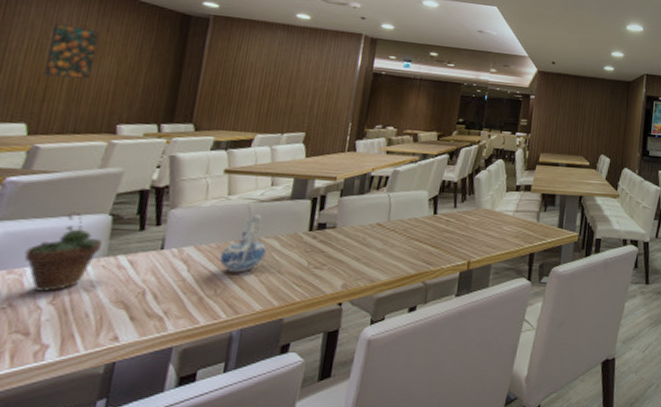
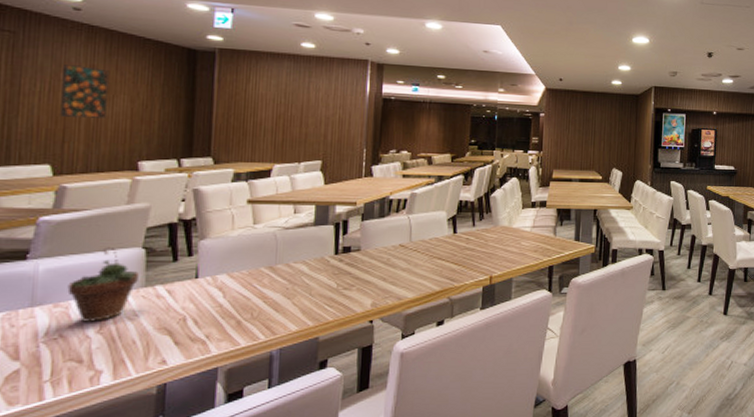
ceramic pitcher: present [220,214,267,273] -> none [253,241,297,297]

